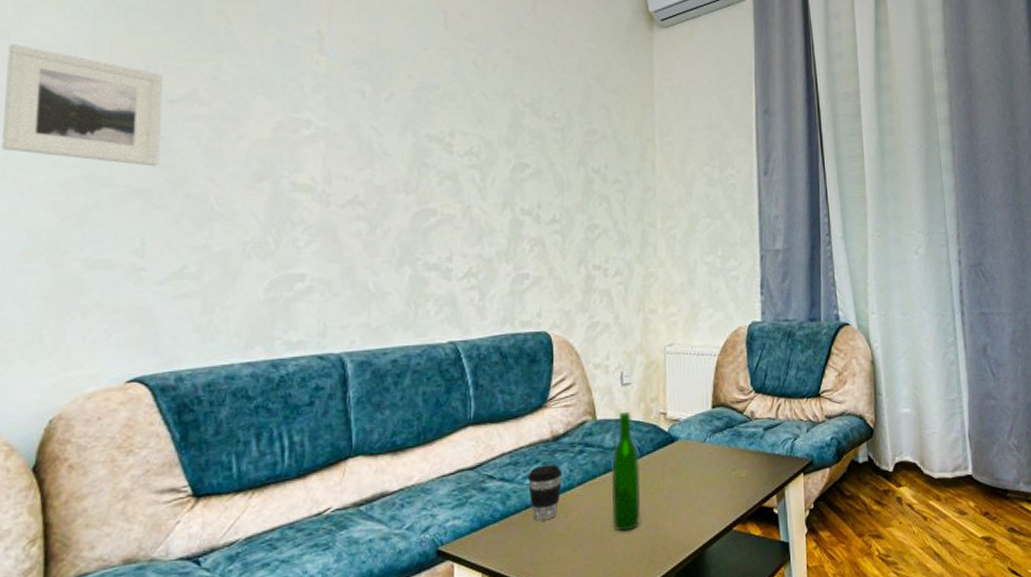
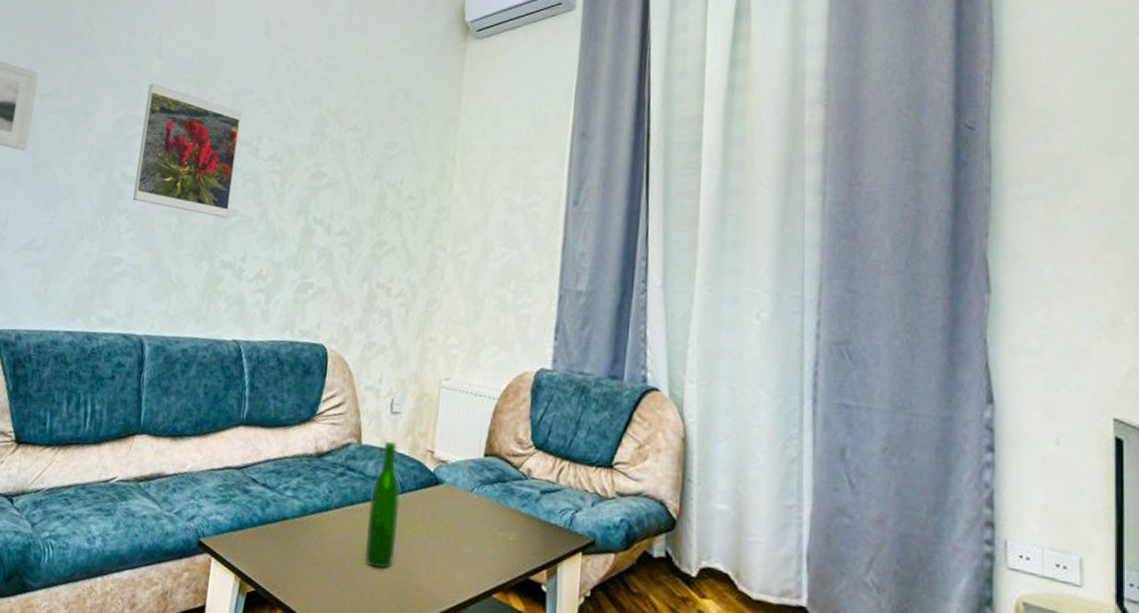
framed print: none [310,82,428,219] -> present [133,83,242,218]
coffee cup: present [528,464,562,521] -> none [287,479,321,537]

